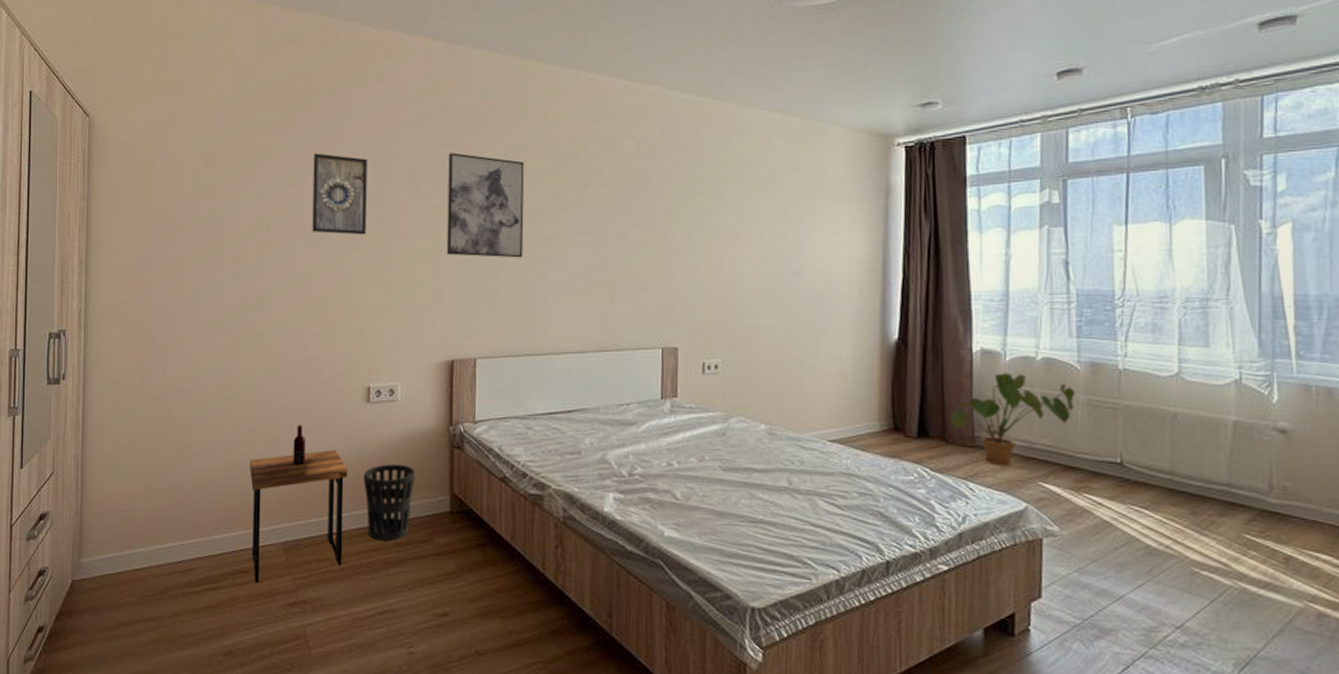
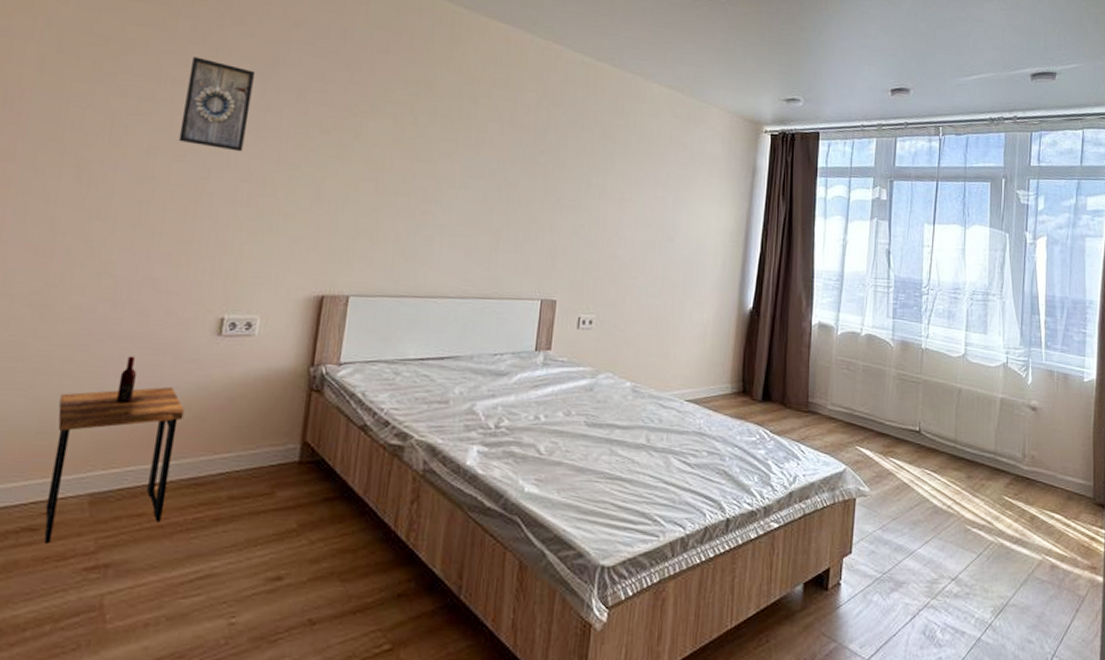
wastebasket: present [363,464,415,541] -> none [198,405,265,494]
wall art: present [446,153,525,258] -> none [330,78,424,196]
house plant: present [950,373,1076,466] -> none [790,345,889,431]

